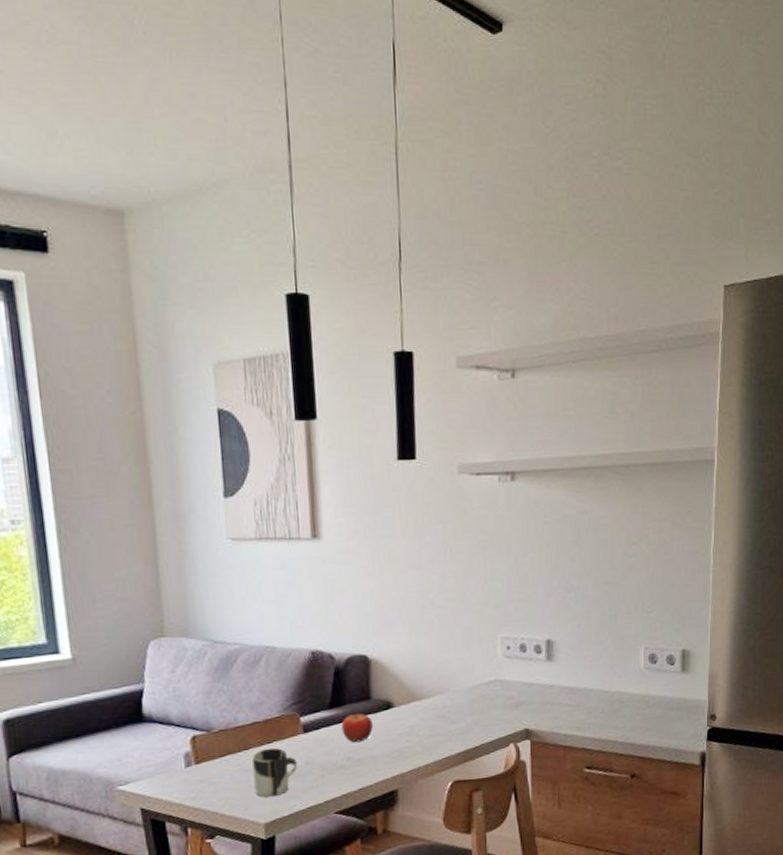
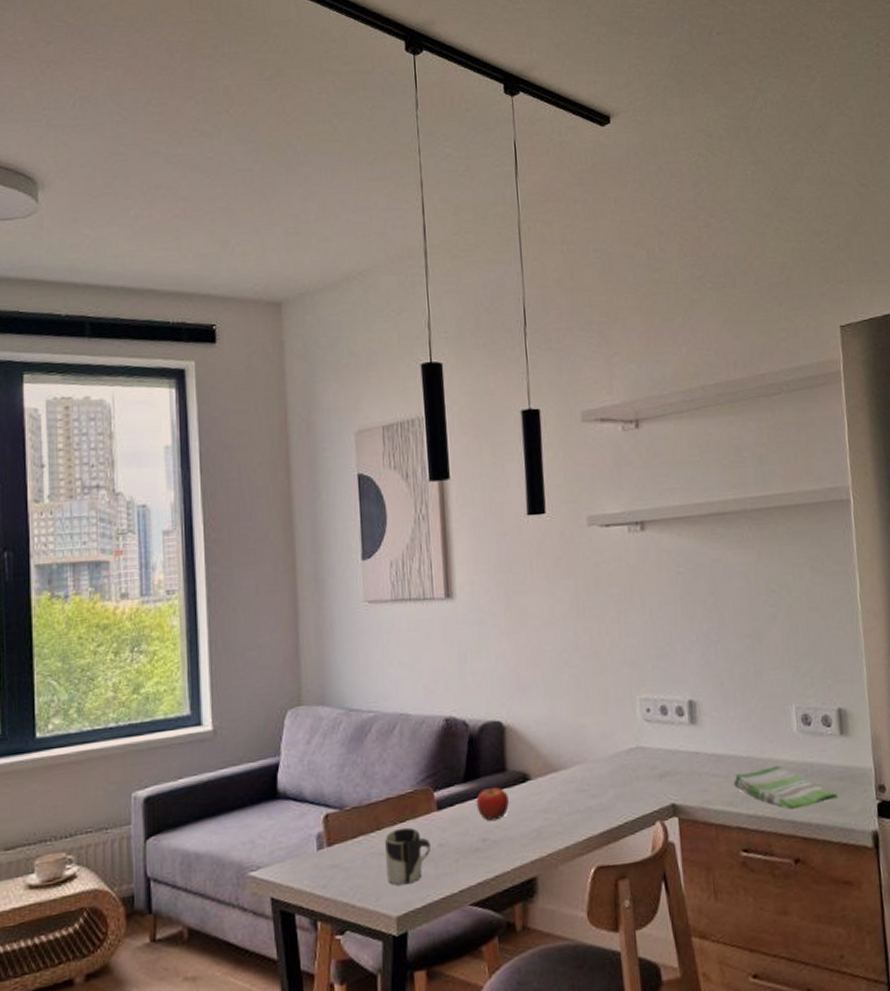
dish towel: none [582,697,674,734] -> present [733,765,838,810]

